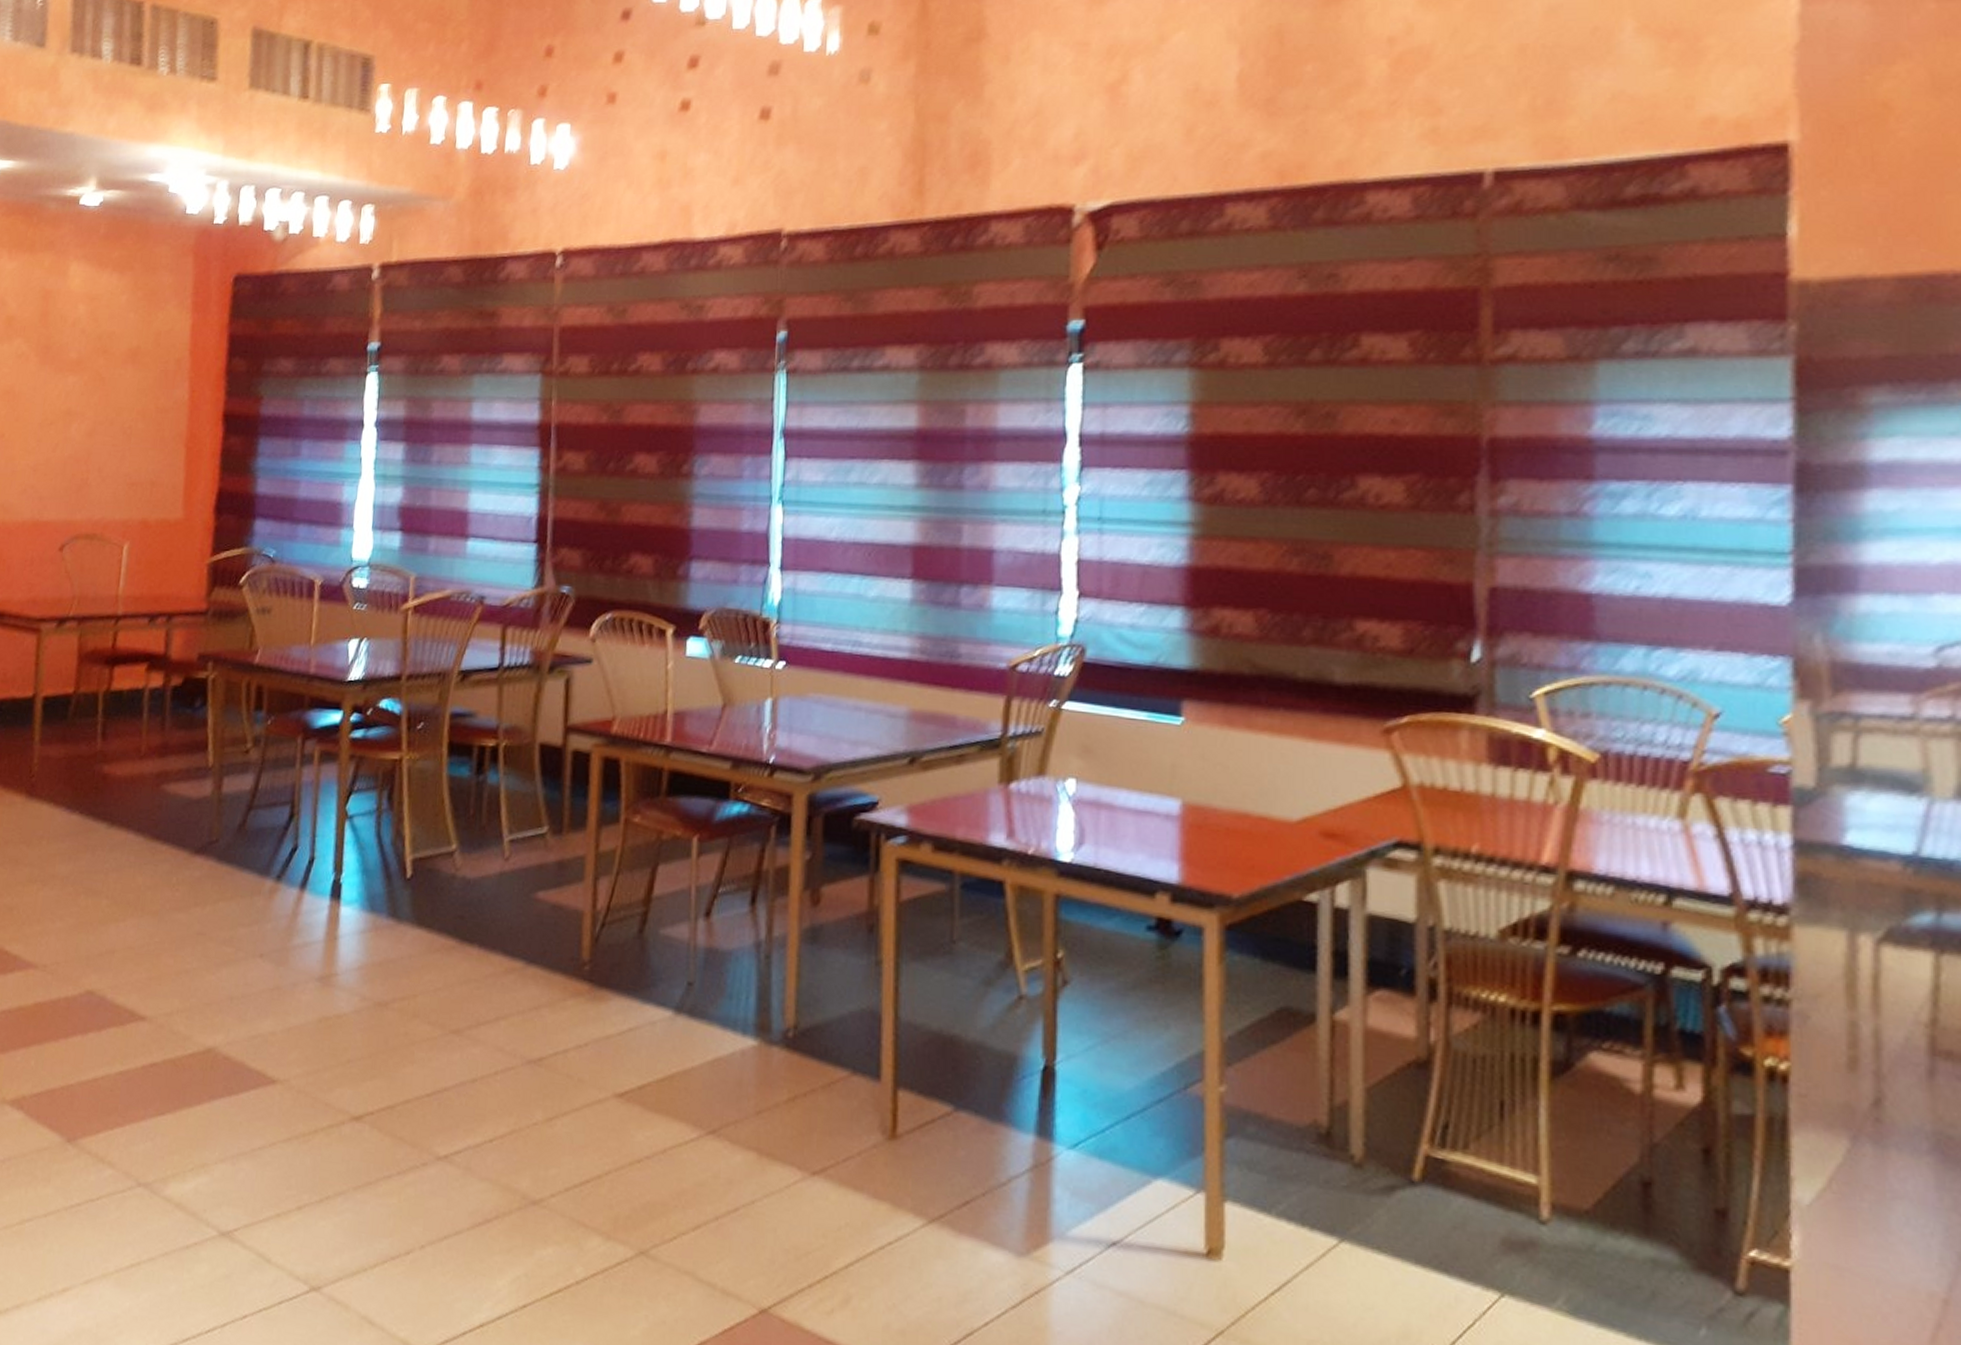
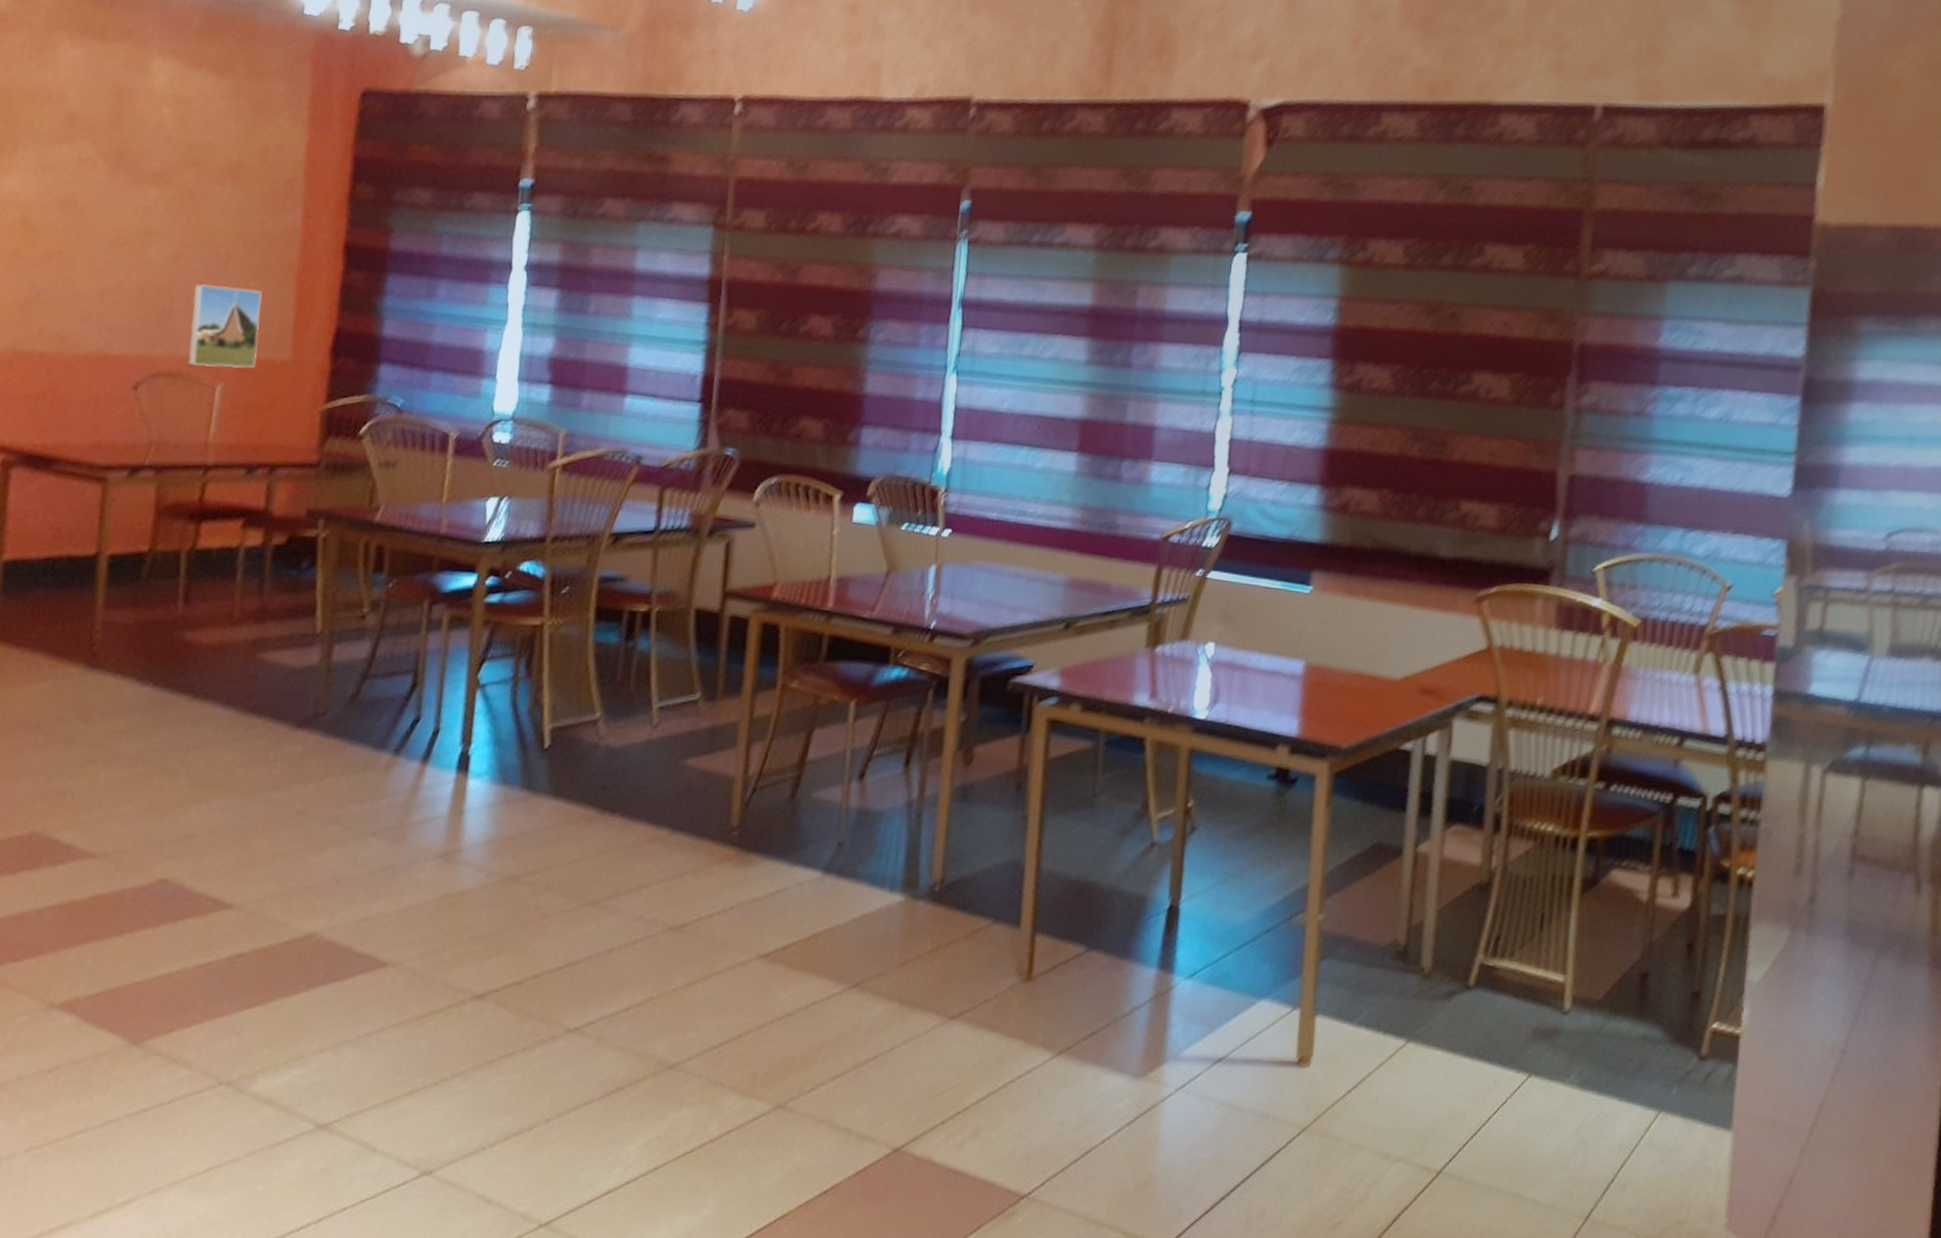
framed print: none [101,456,158,529] -> present [187,284,262,368]

